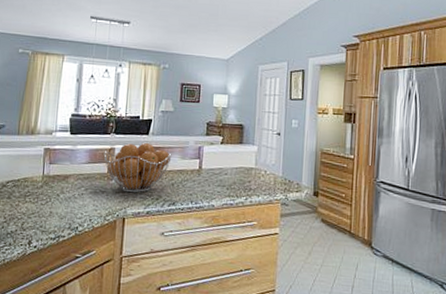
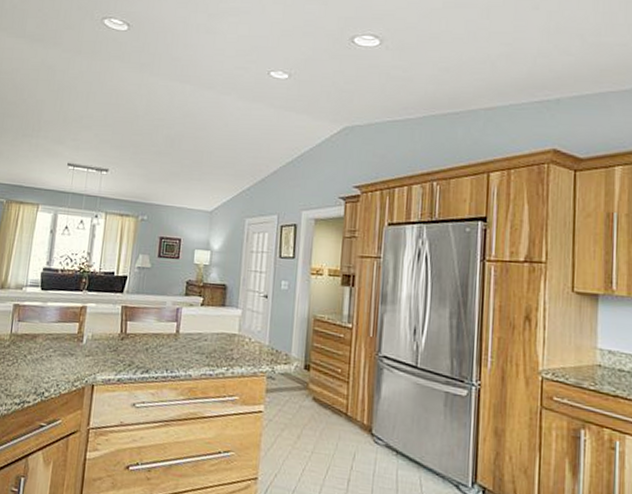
fruit basket: present [103,143,172,193] -> none [74,302,147,357]

